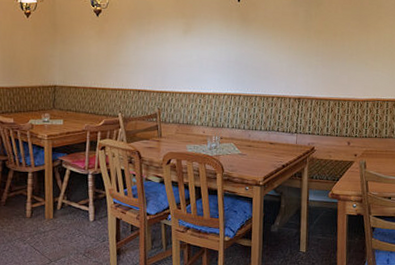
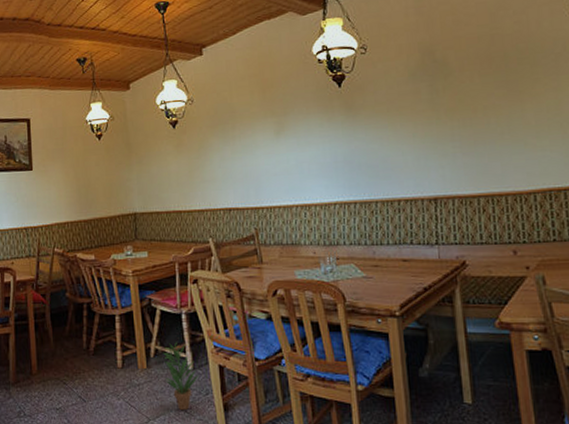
potted plant: none [68,197,99,254] -> present [163,342,199,411]

